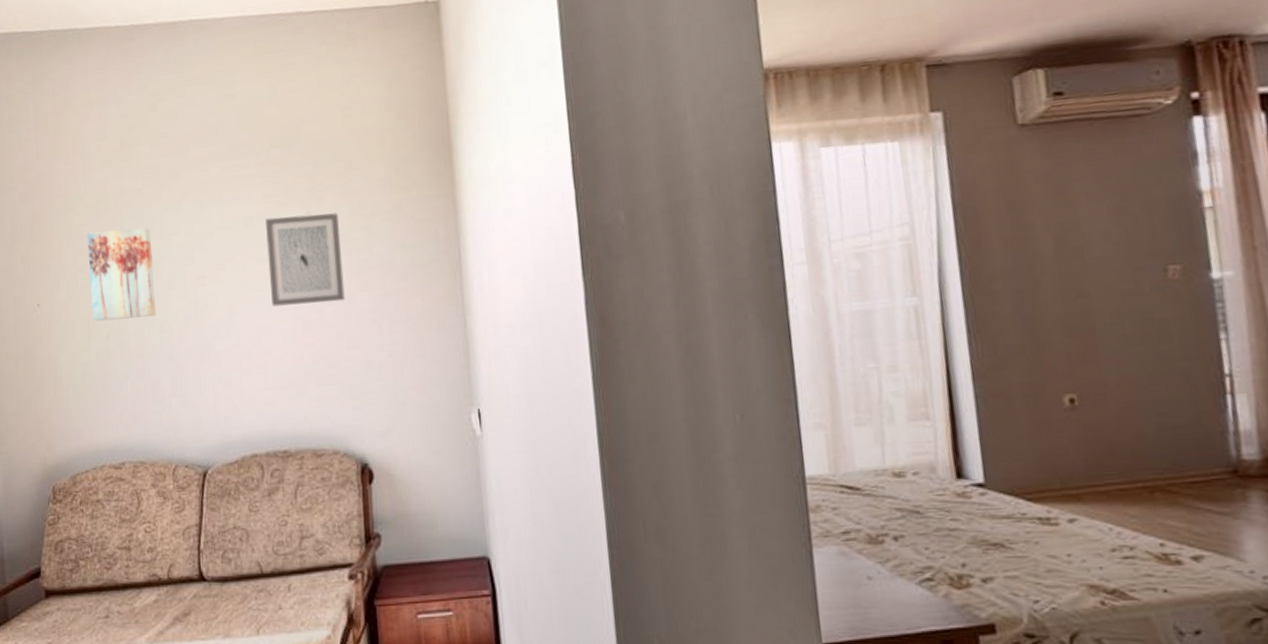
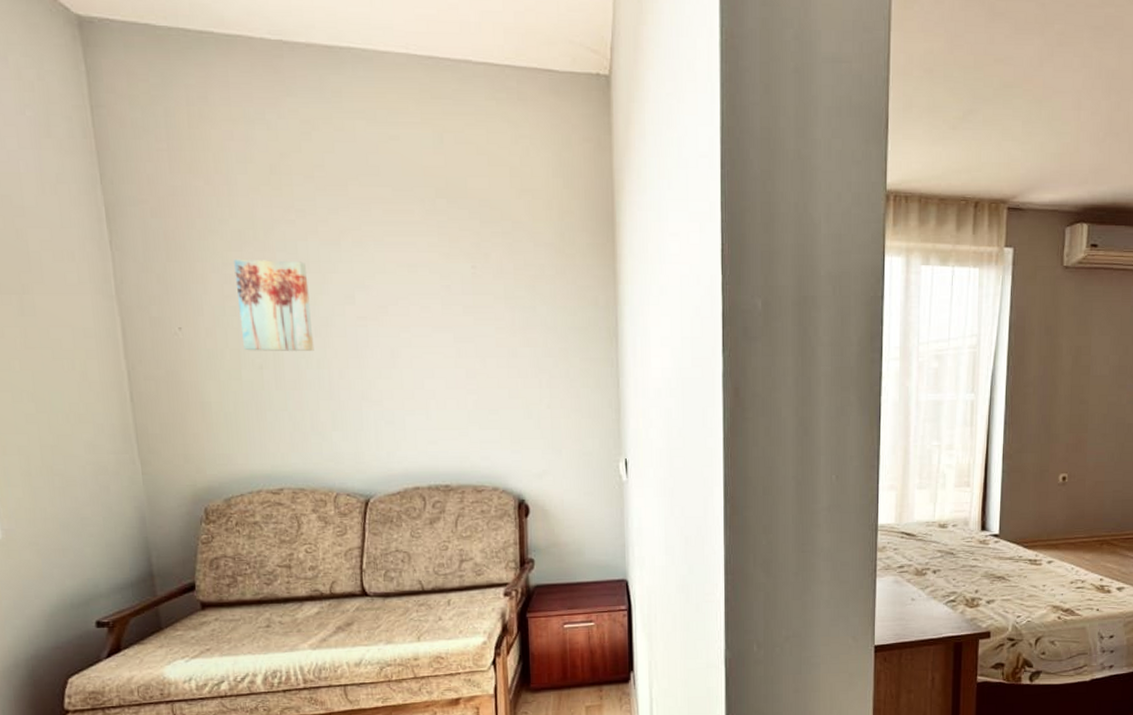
wall art: present [265,213,345,307] -> none [430,267,508,354]

